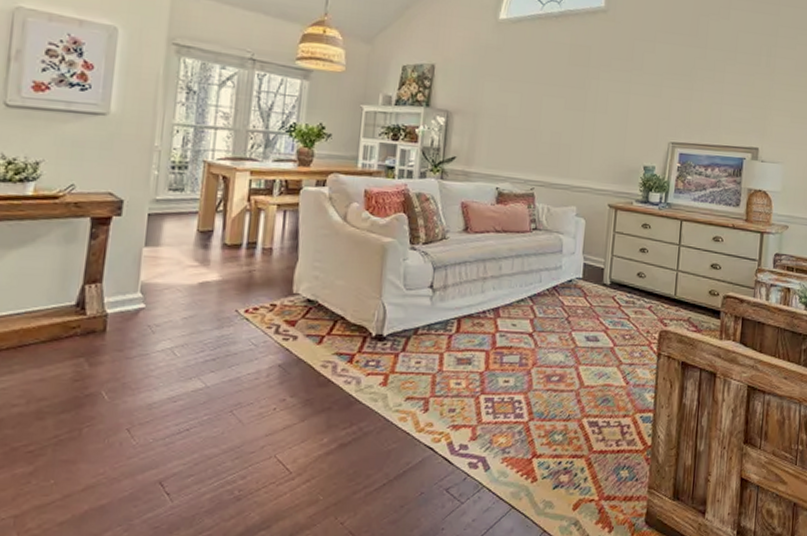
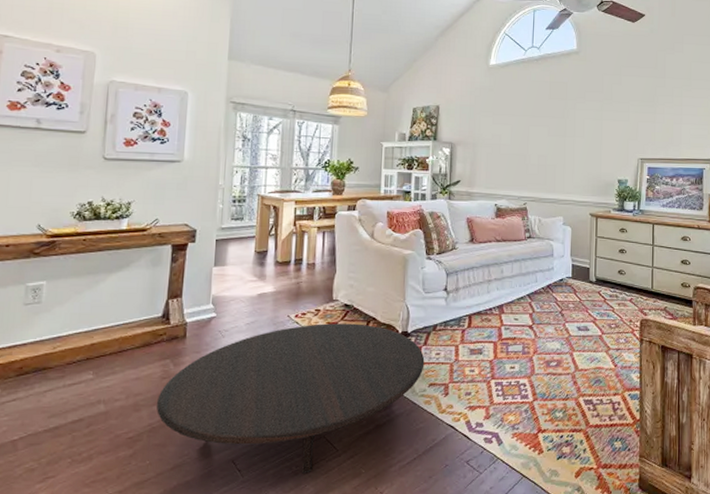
table: none [65,321,402,499] -> present [157,323,425,474]

